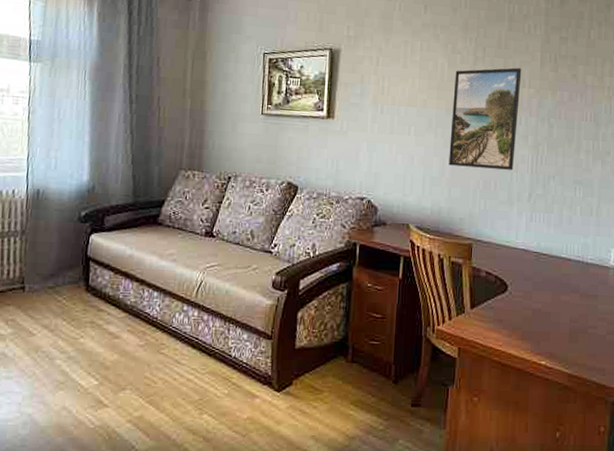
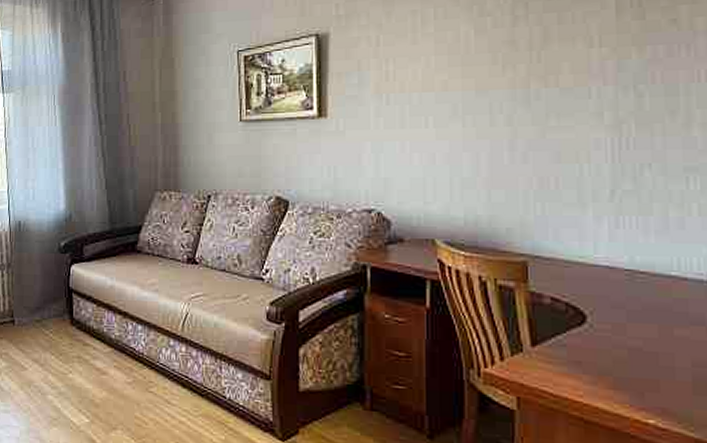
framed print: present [449,67,522,170] -> none [484,22,587,161]

